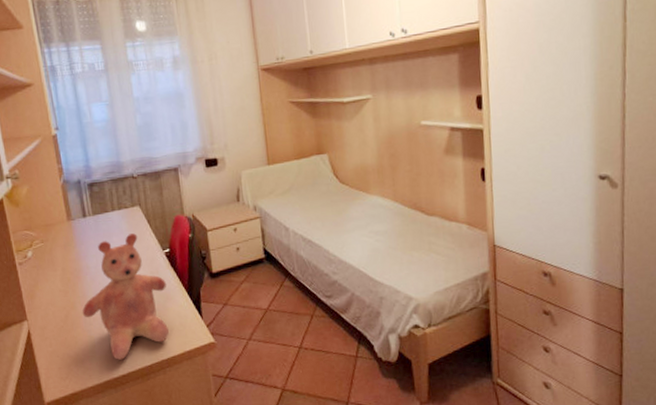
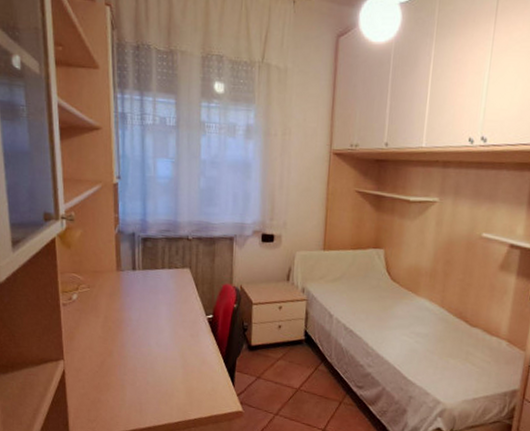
teddy bear: present [82,233,169,360] -> none [118,294,204,413]

